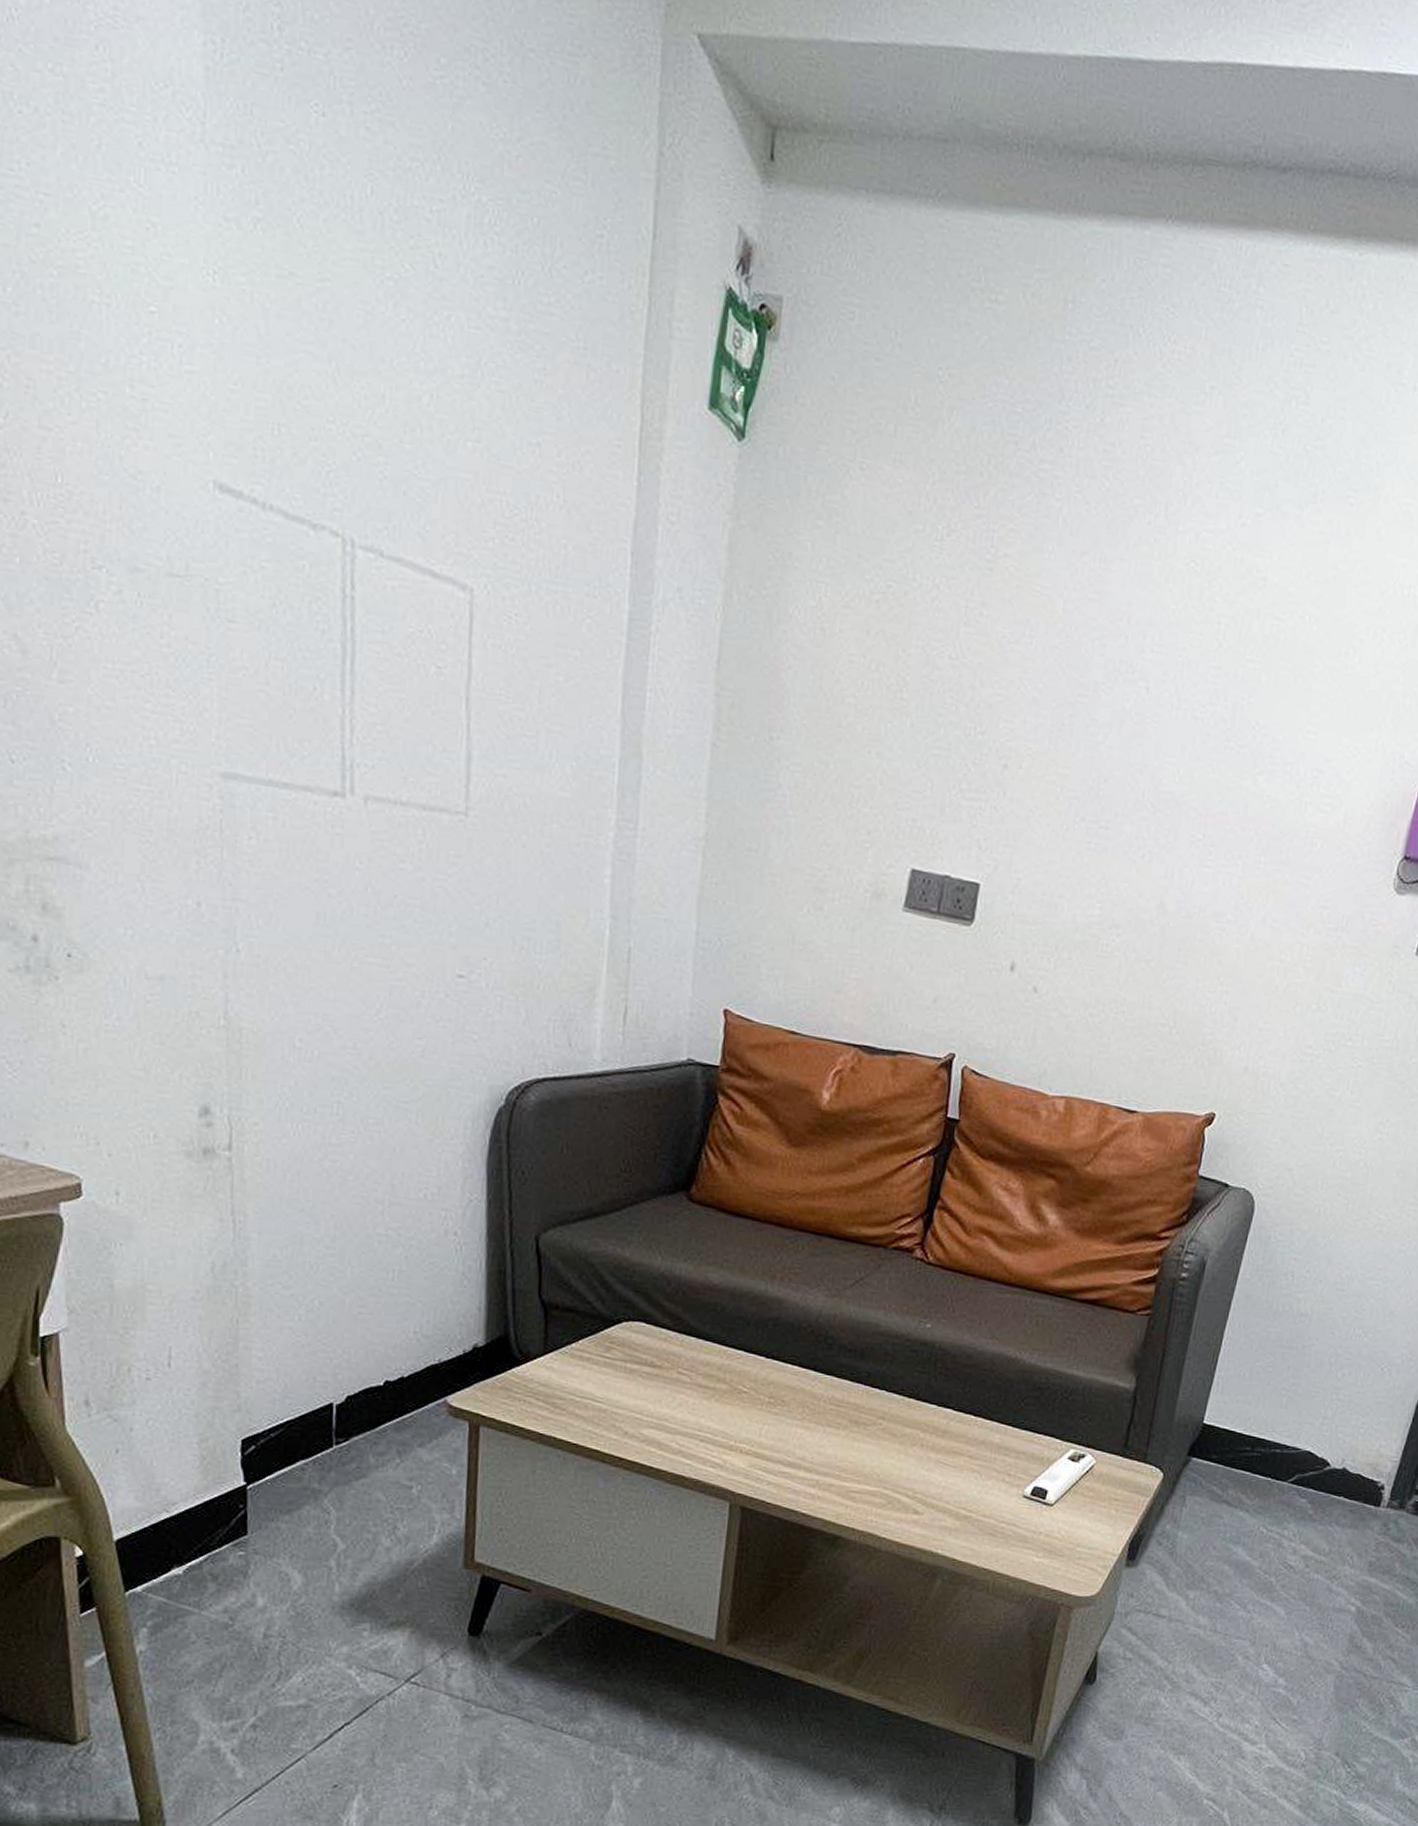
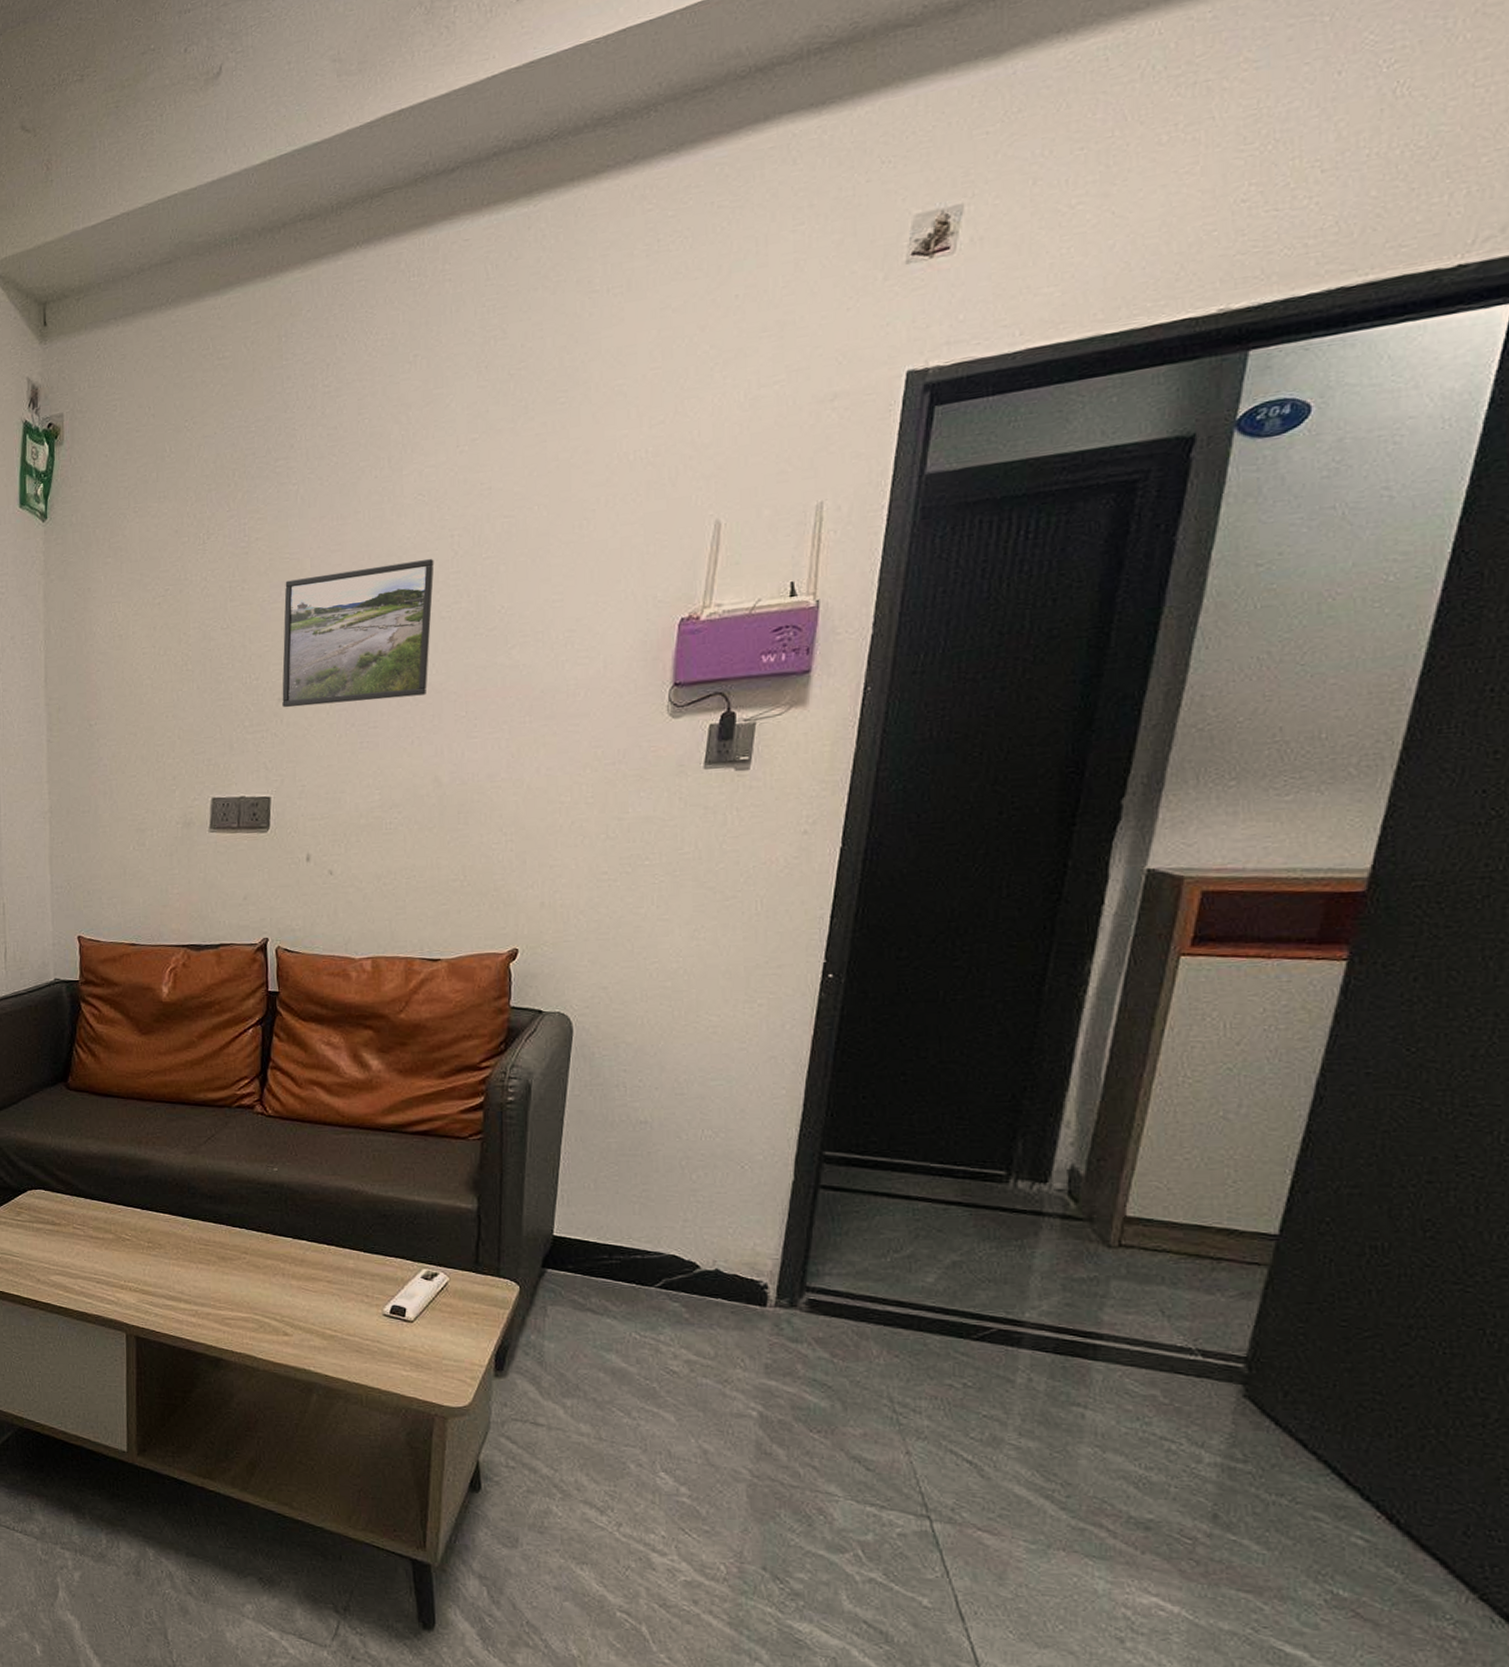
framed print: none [1008,619,1197,804] -> present [282,558,434,708]

